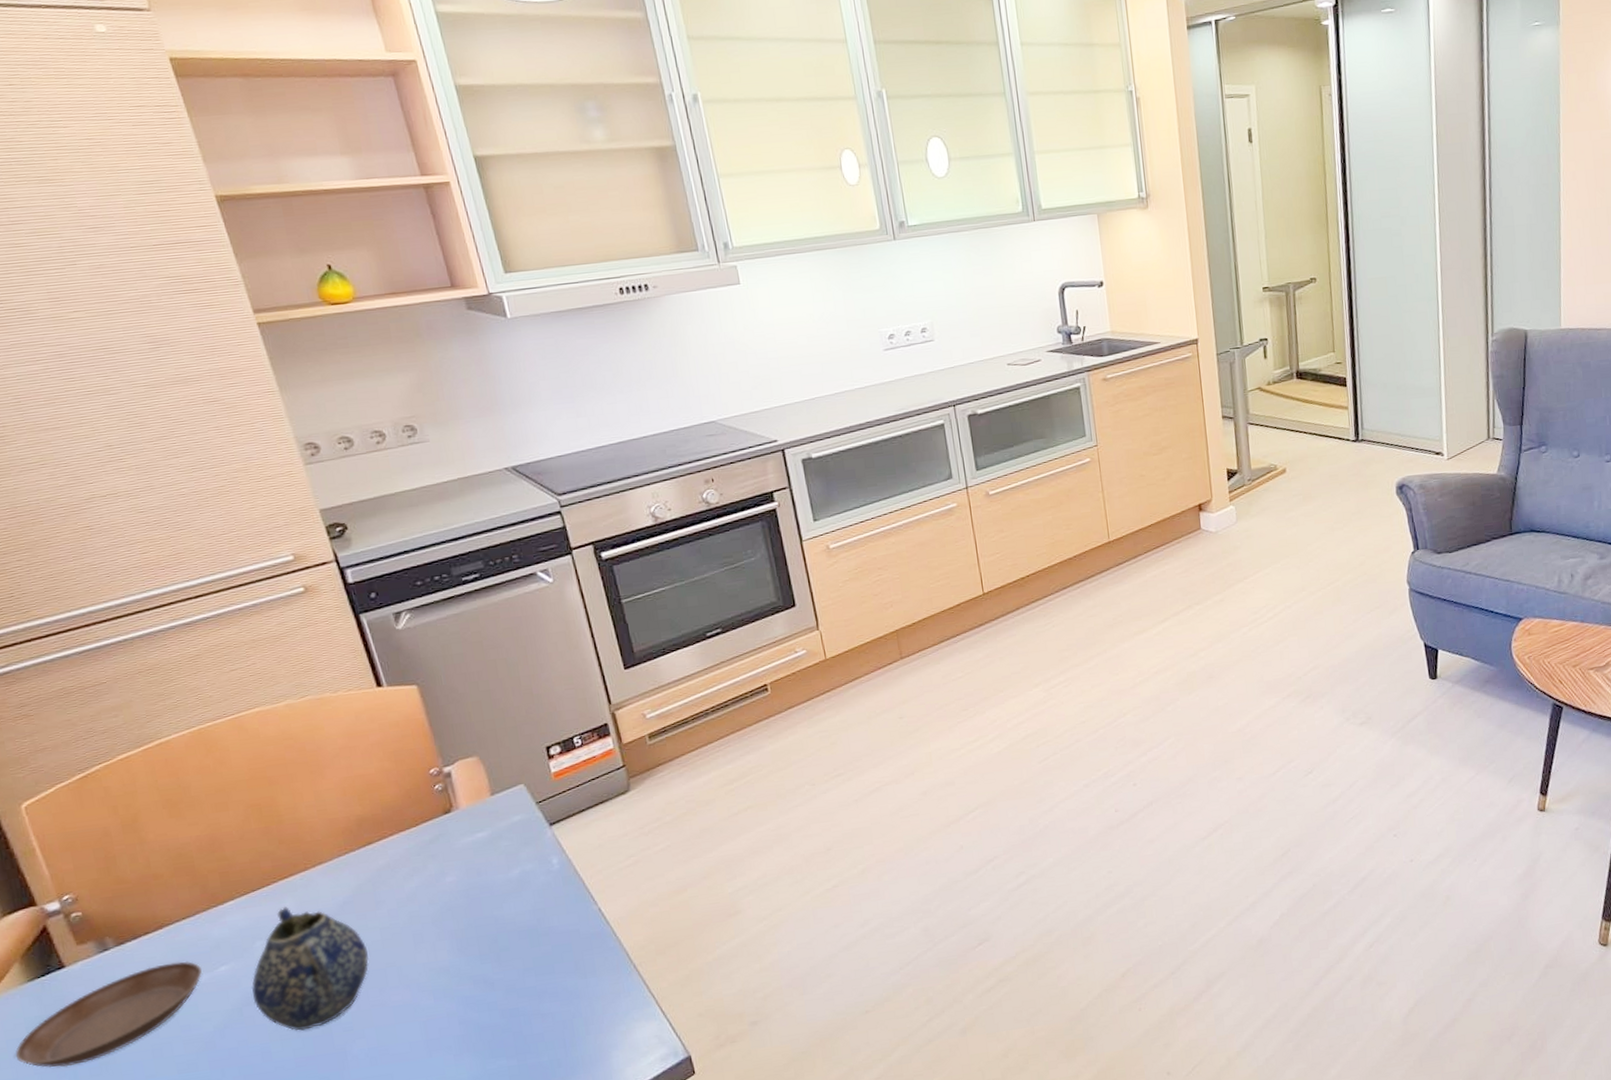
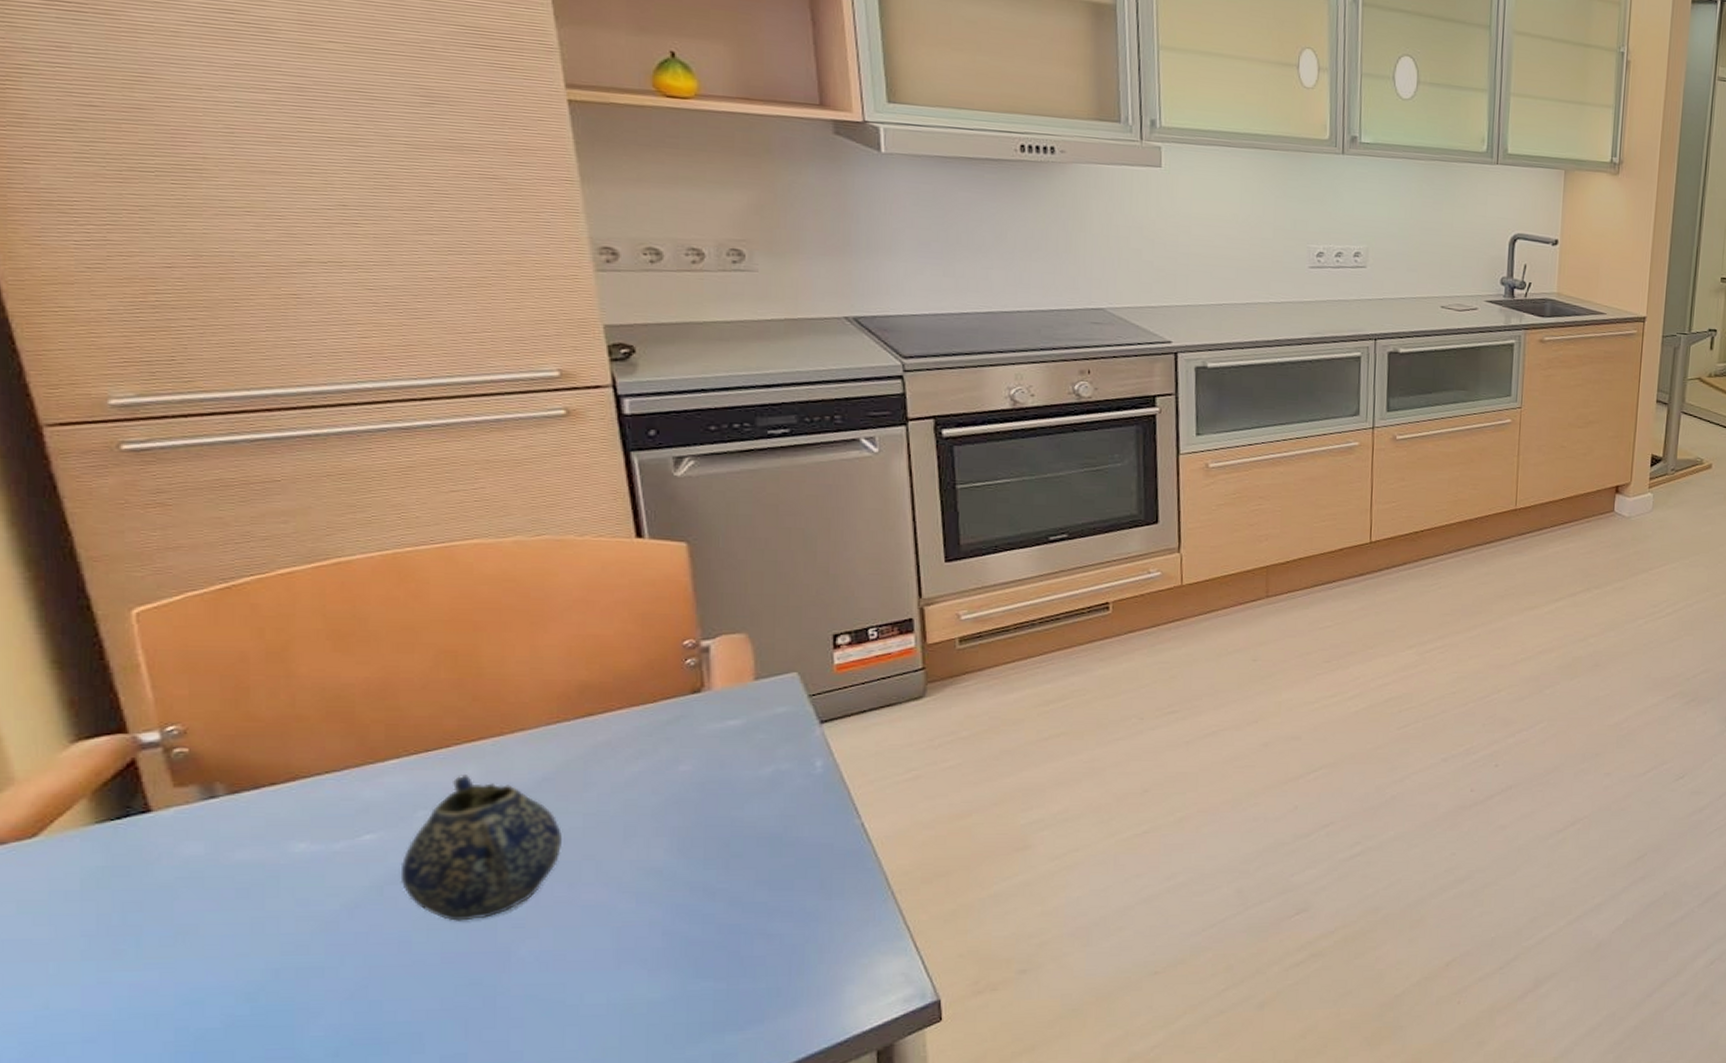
saucer: present [15,961,203,1067] -> none [58,823,340,932]

